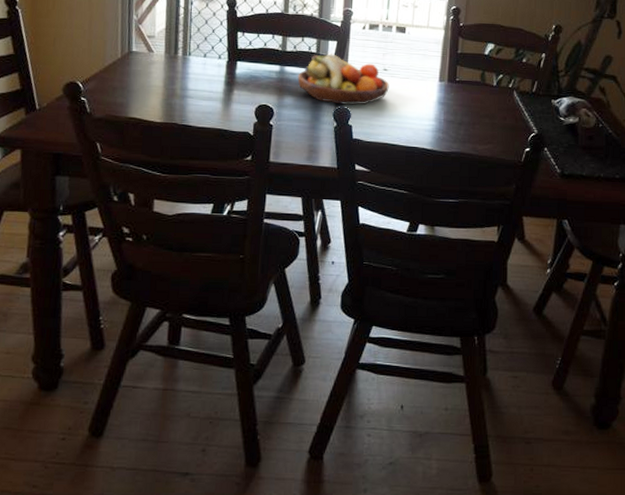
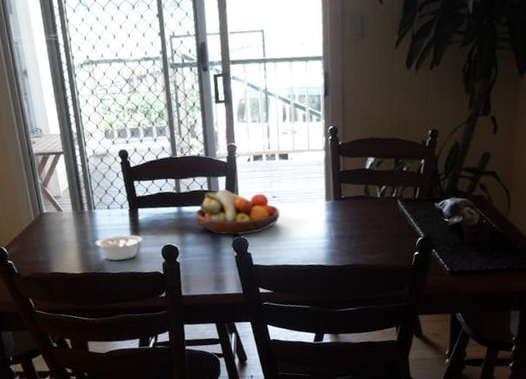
legume: none [183,86,237,114] -> present [95,234,143,261]

